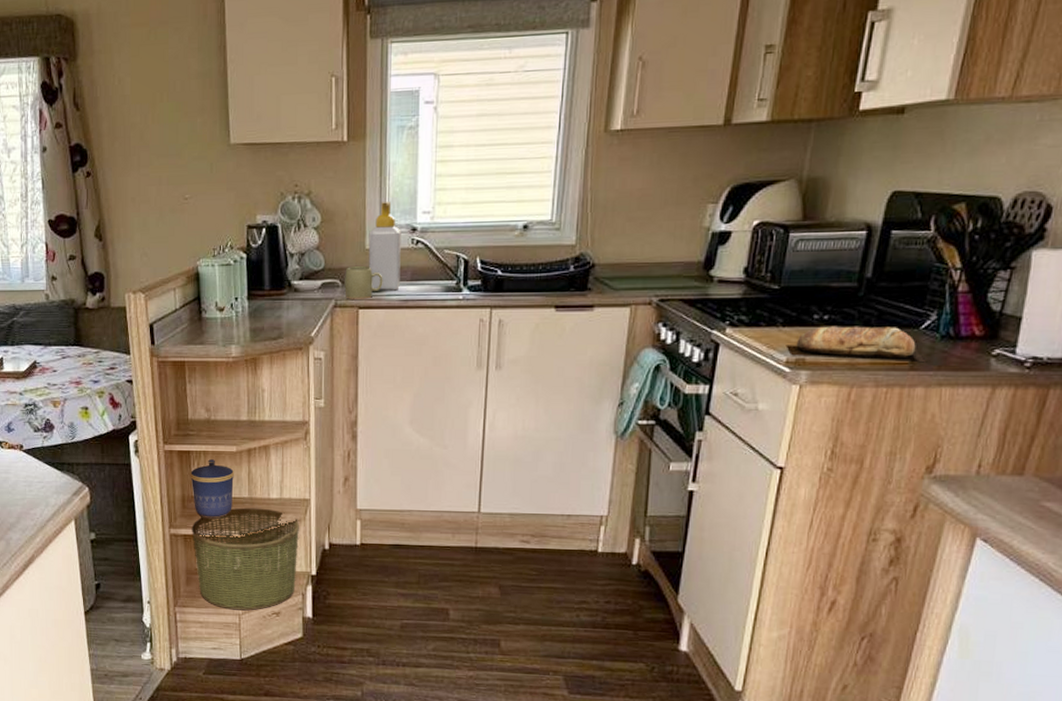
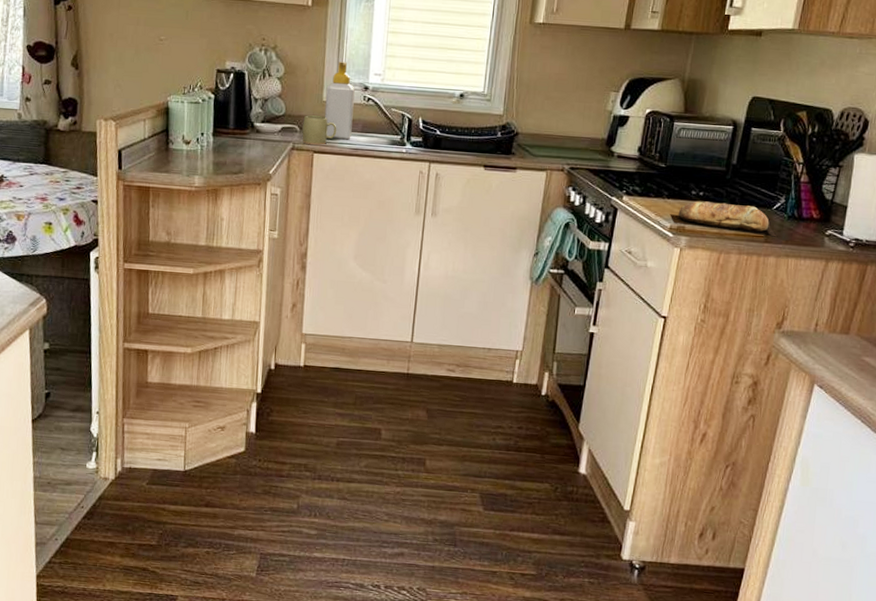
decorative jar: present [190,458,234,519] -> none [147,278,190,336]
basket: present [191,507,300,611] -> none [145,326,249,424]

